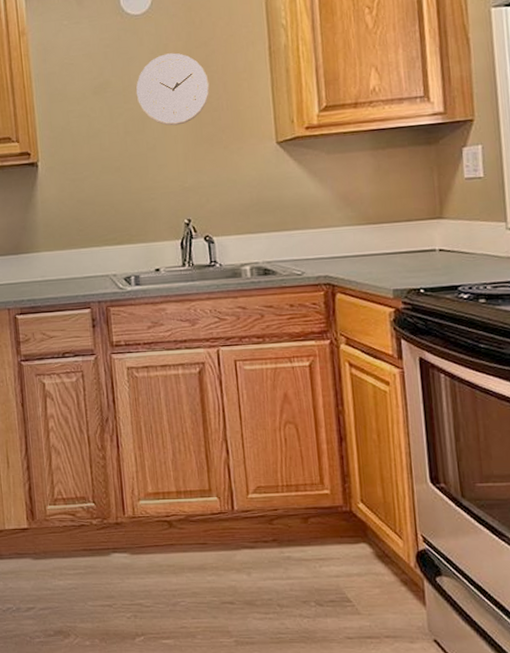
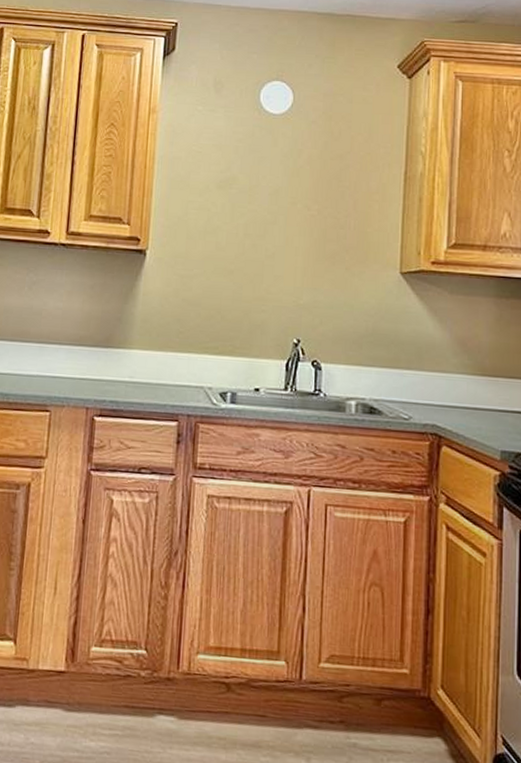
wall clock: present [136,53,210,126] -> none [262,160,340,237]

